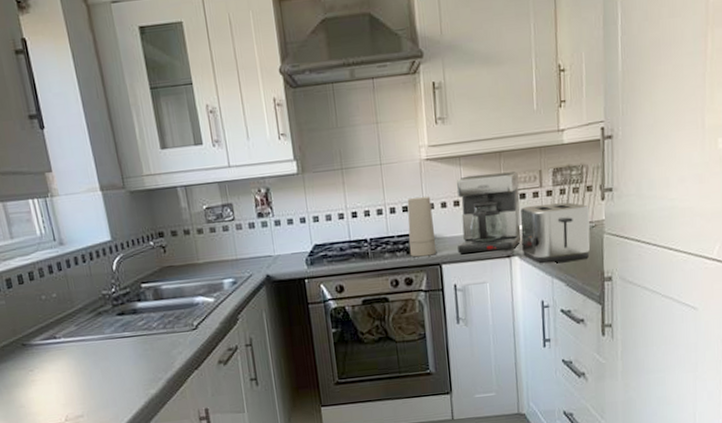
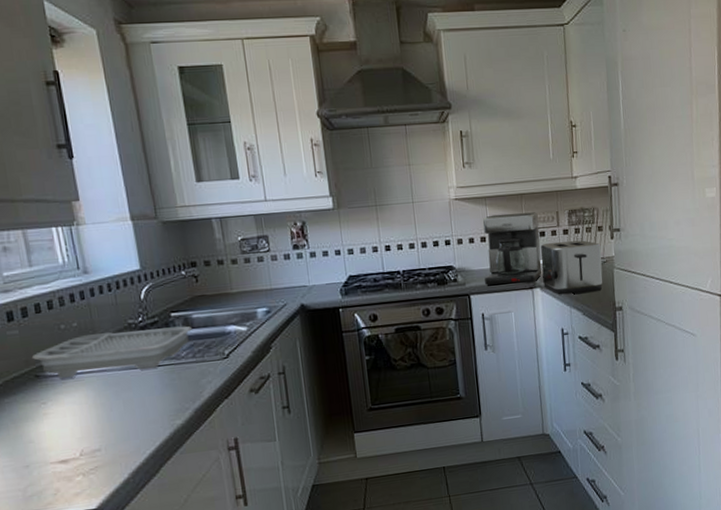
dish rack: none [17,297,163,347] -> present [31,326,193,379]
canister: present [407,196,436,257] -> none [437,233,465,288]

